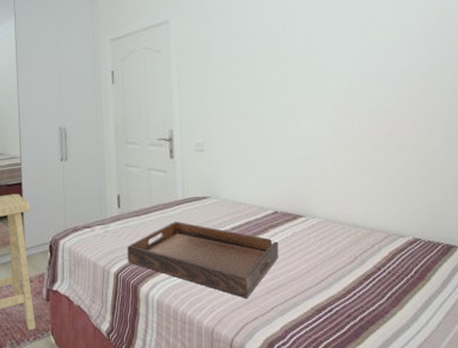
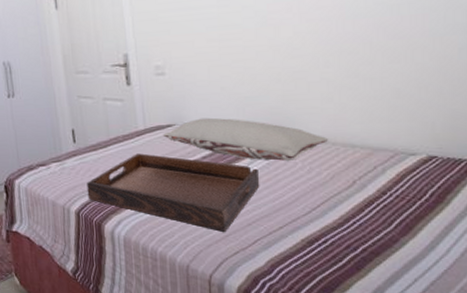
pillow: none [199,192,336,237] -> present [163,117,328,162]

